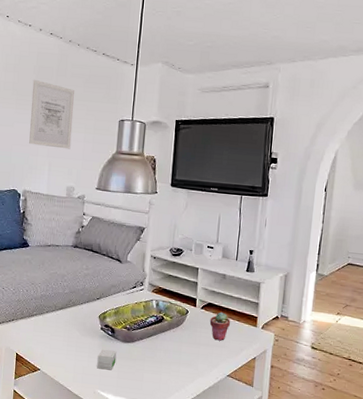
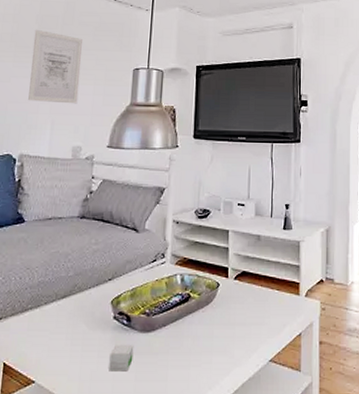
potted succulent: present [209,312,230,341] -> none [245,281,269,317]

